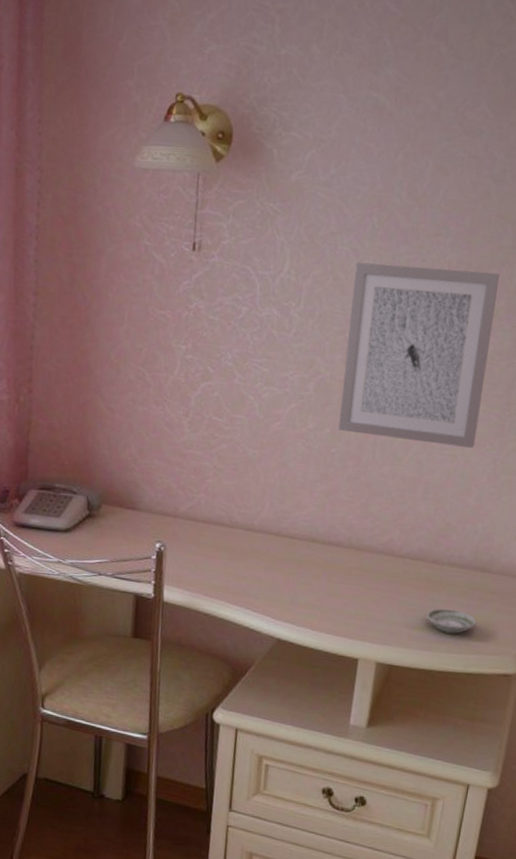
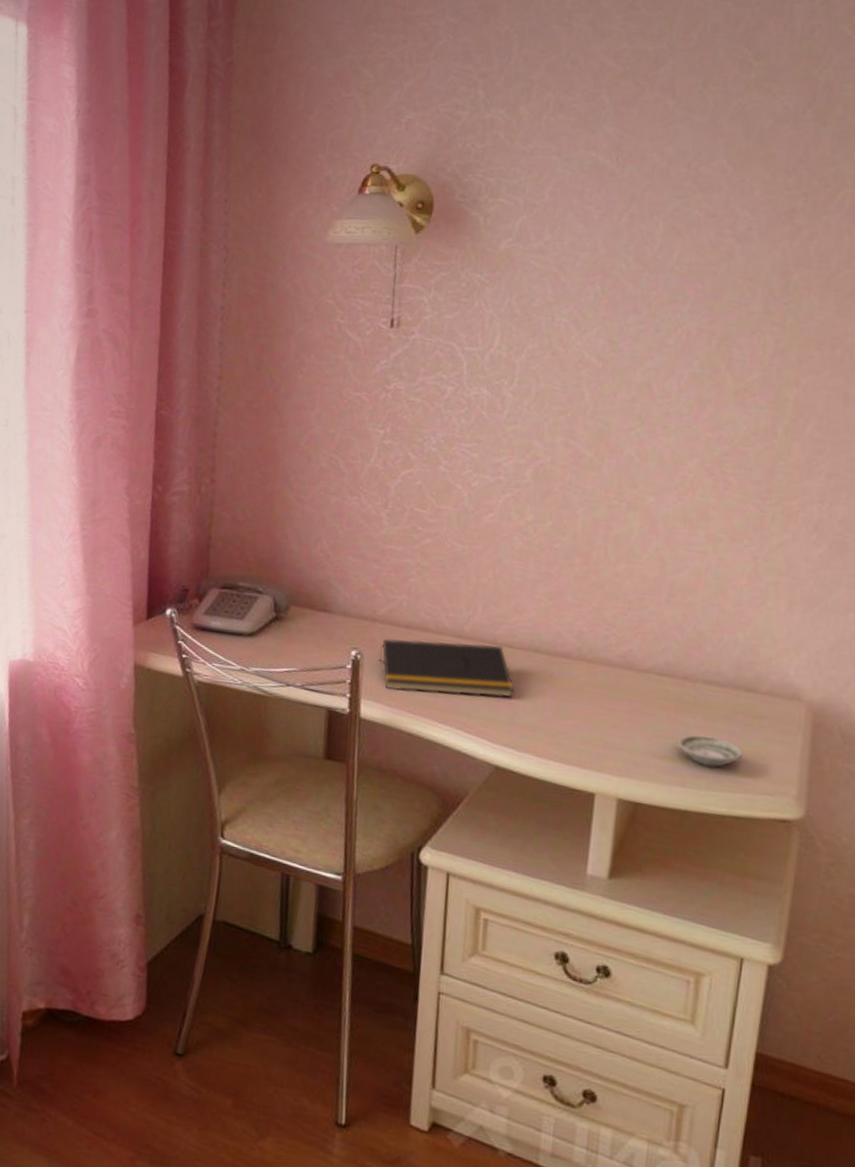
notepad: none [179,532,294,581] -> present [378,638,514,698]
wall art: present [338,262,500,448] -> none [562,334,751,544]

